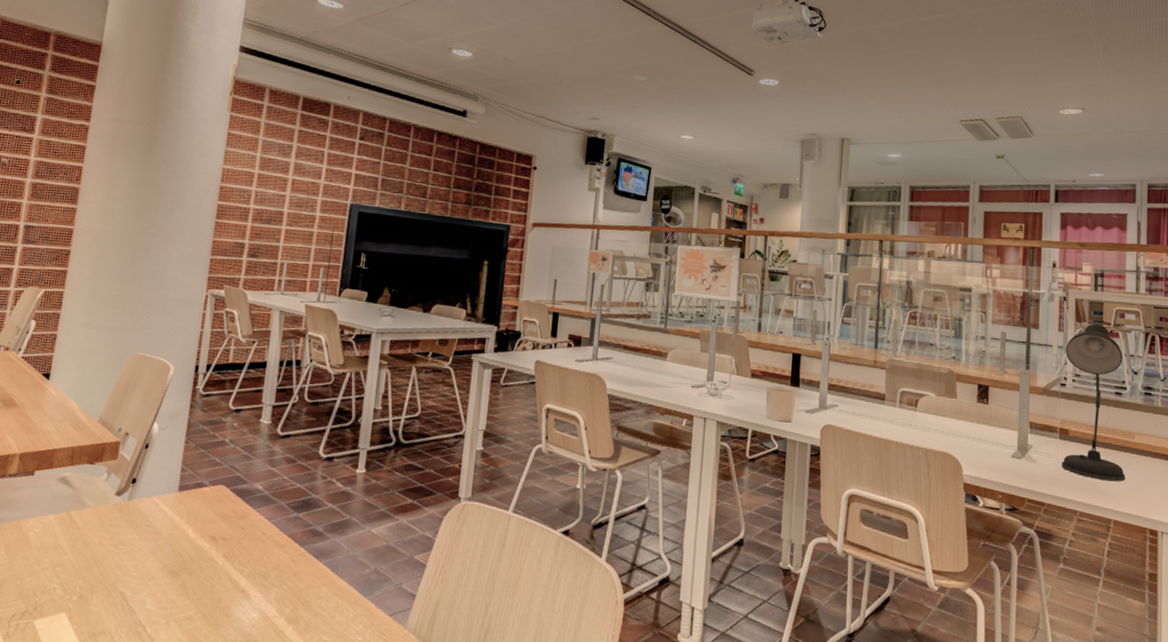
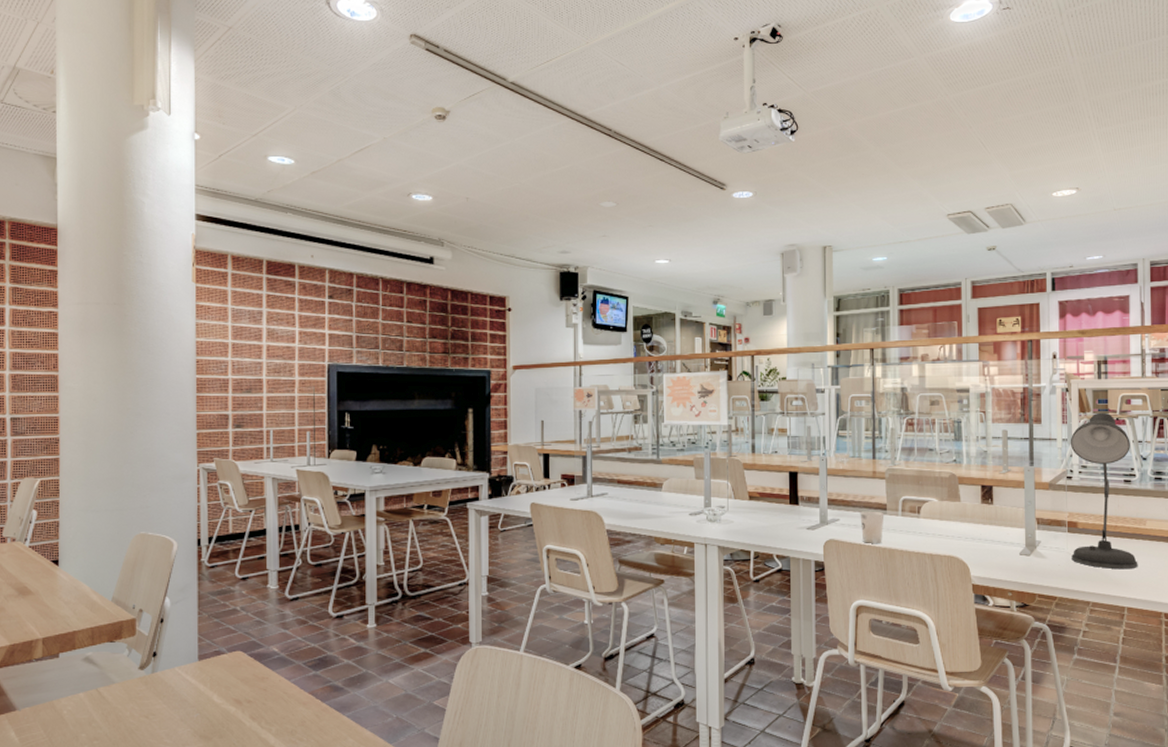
mug: present [765,387,796,423] -> none [765,507,796,541]
cup: none [858,399,882,434] -> present [860,511,884,544]

